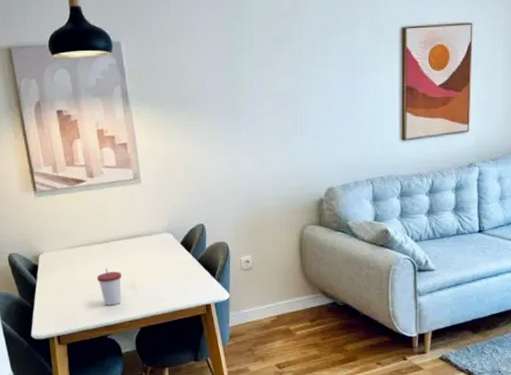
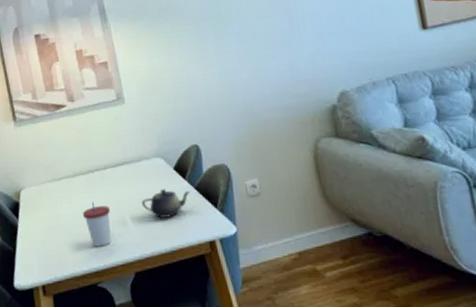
teapot: none [151,260,193,284] -> present [142,189,190,218]

